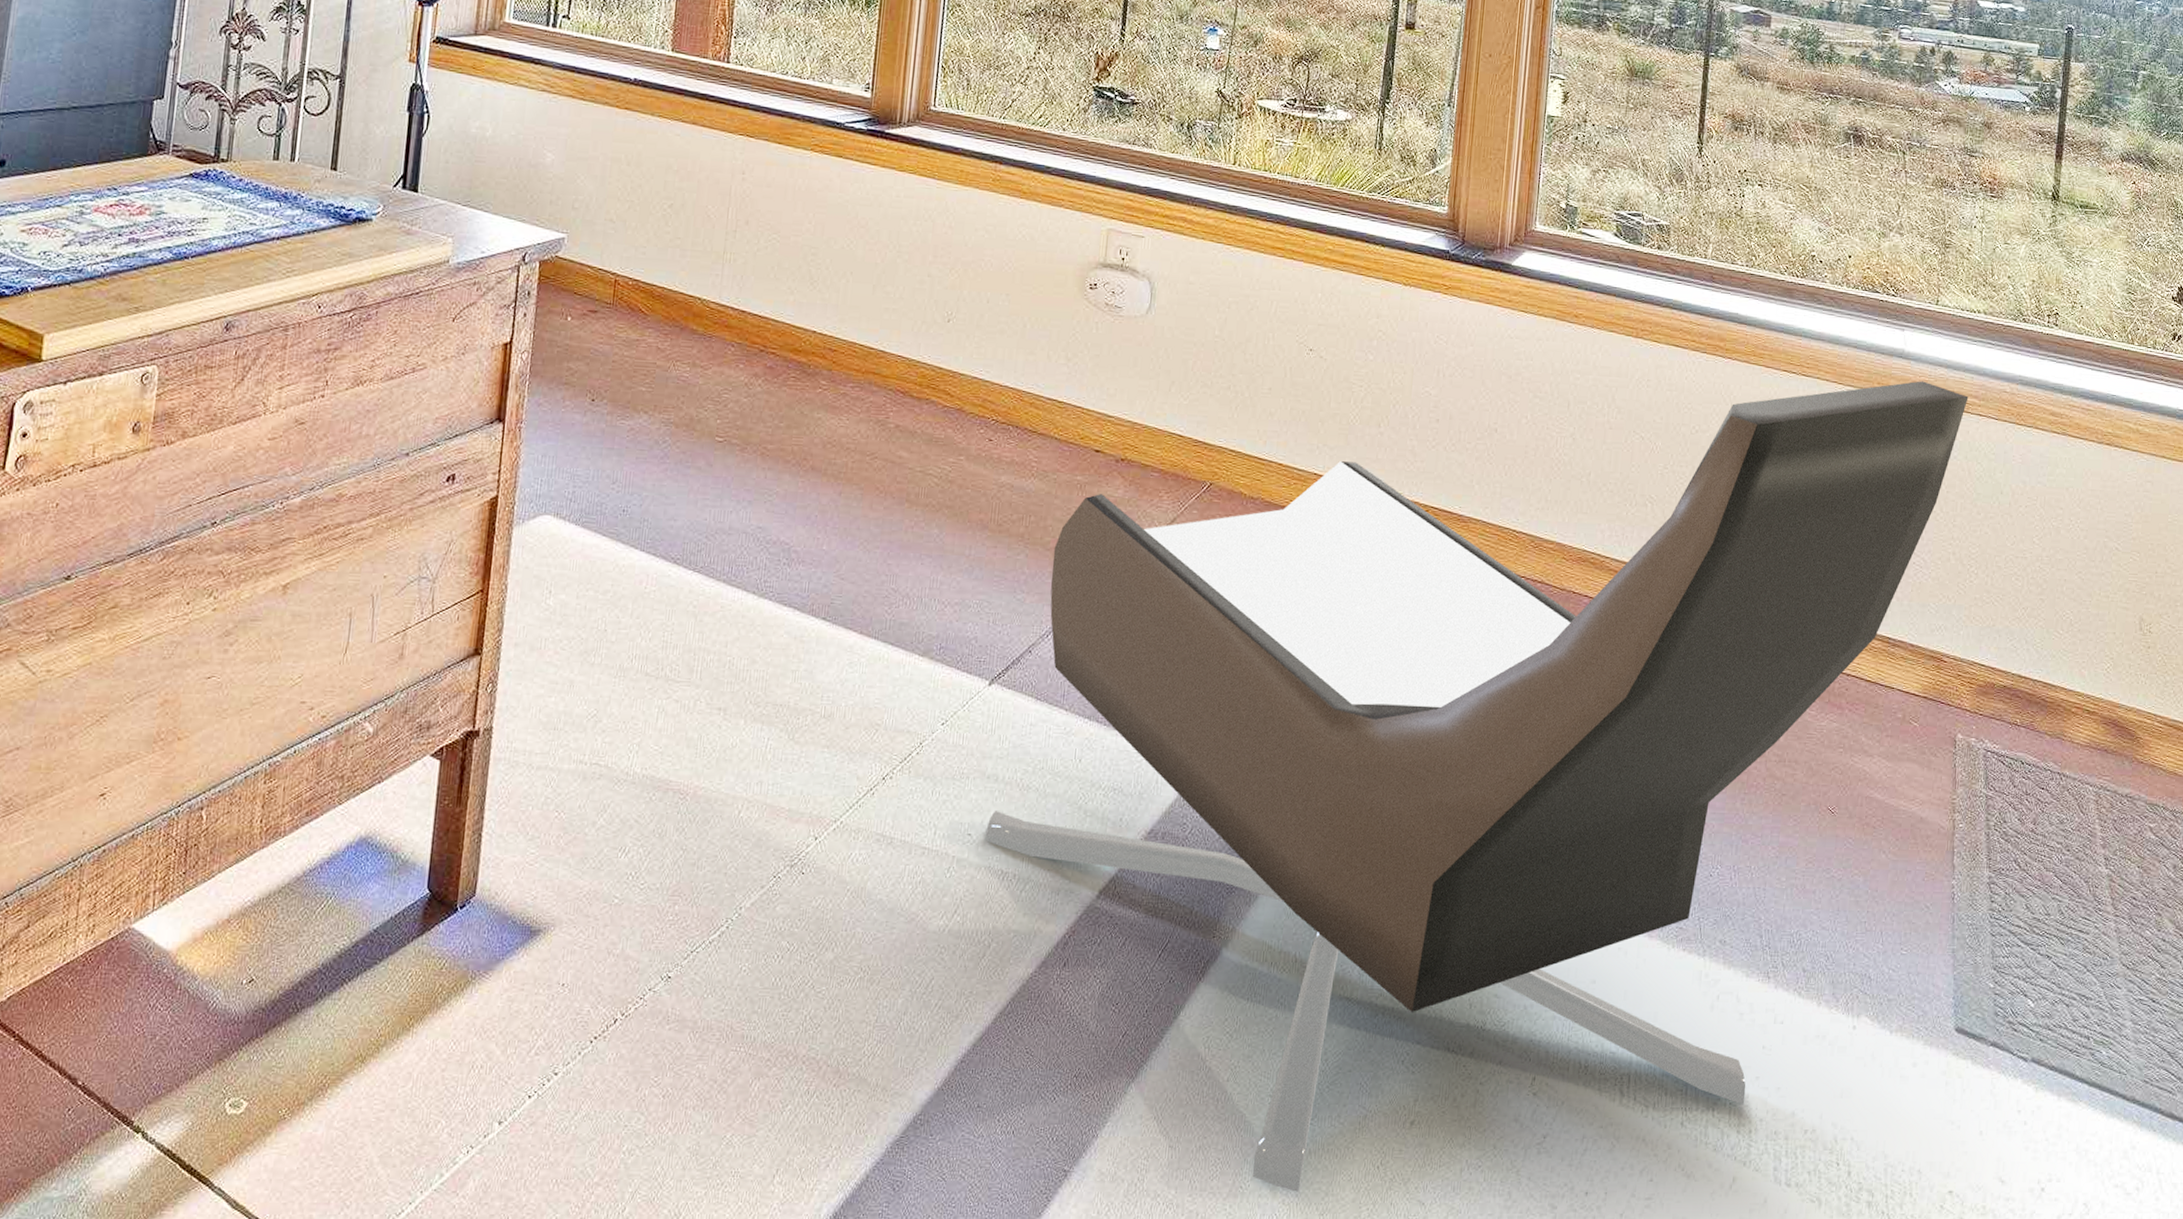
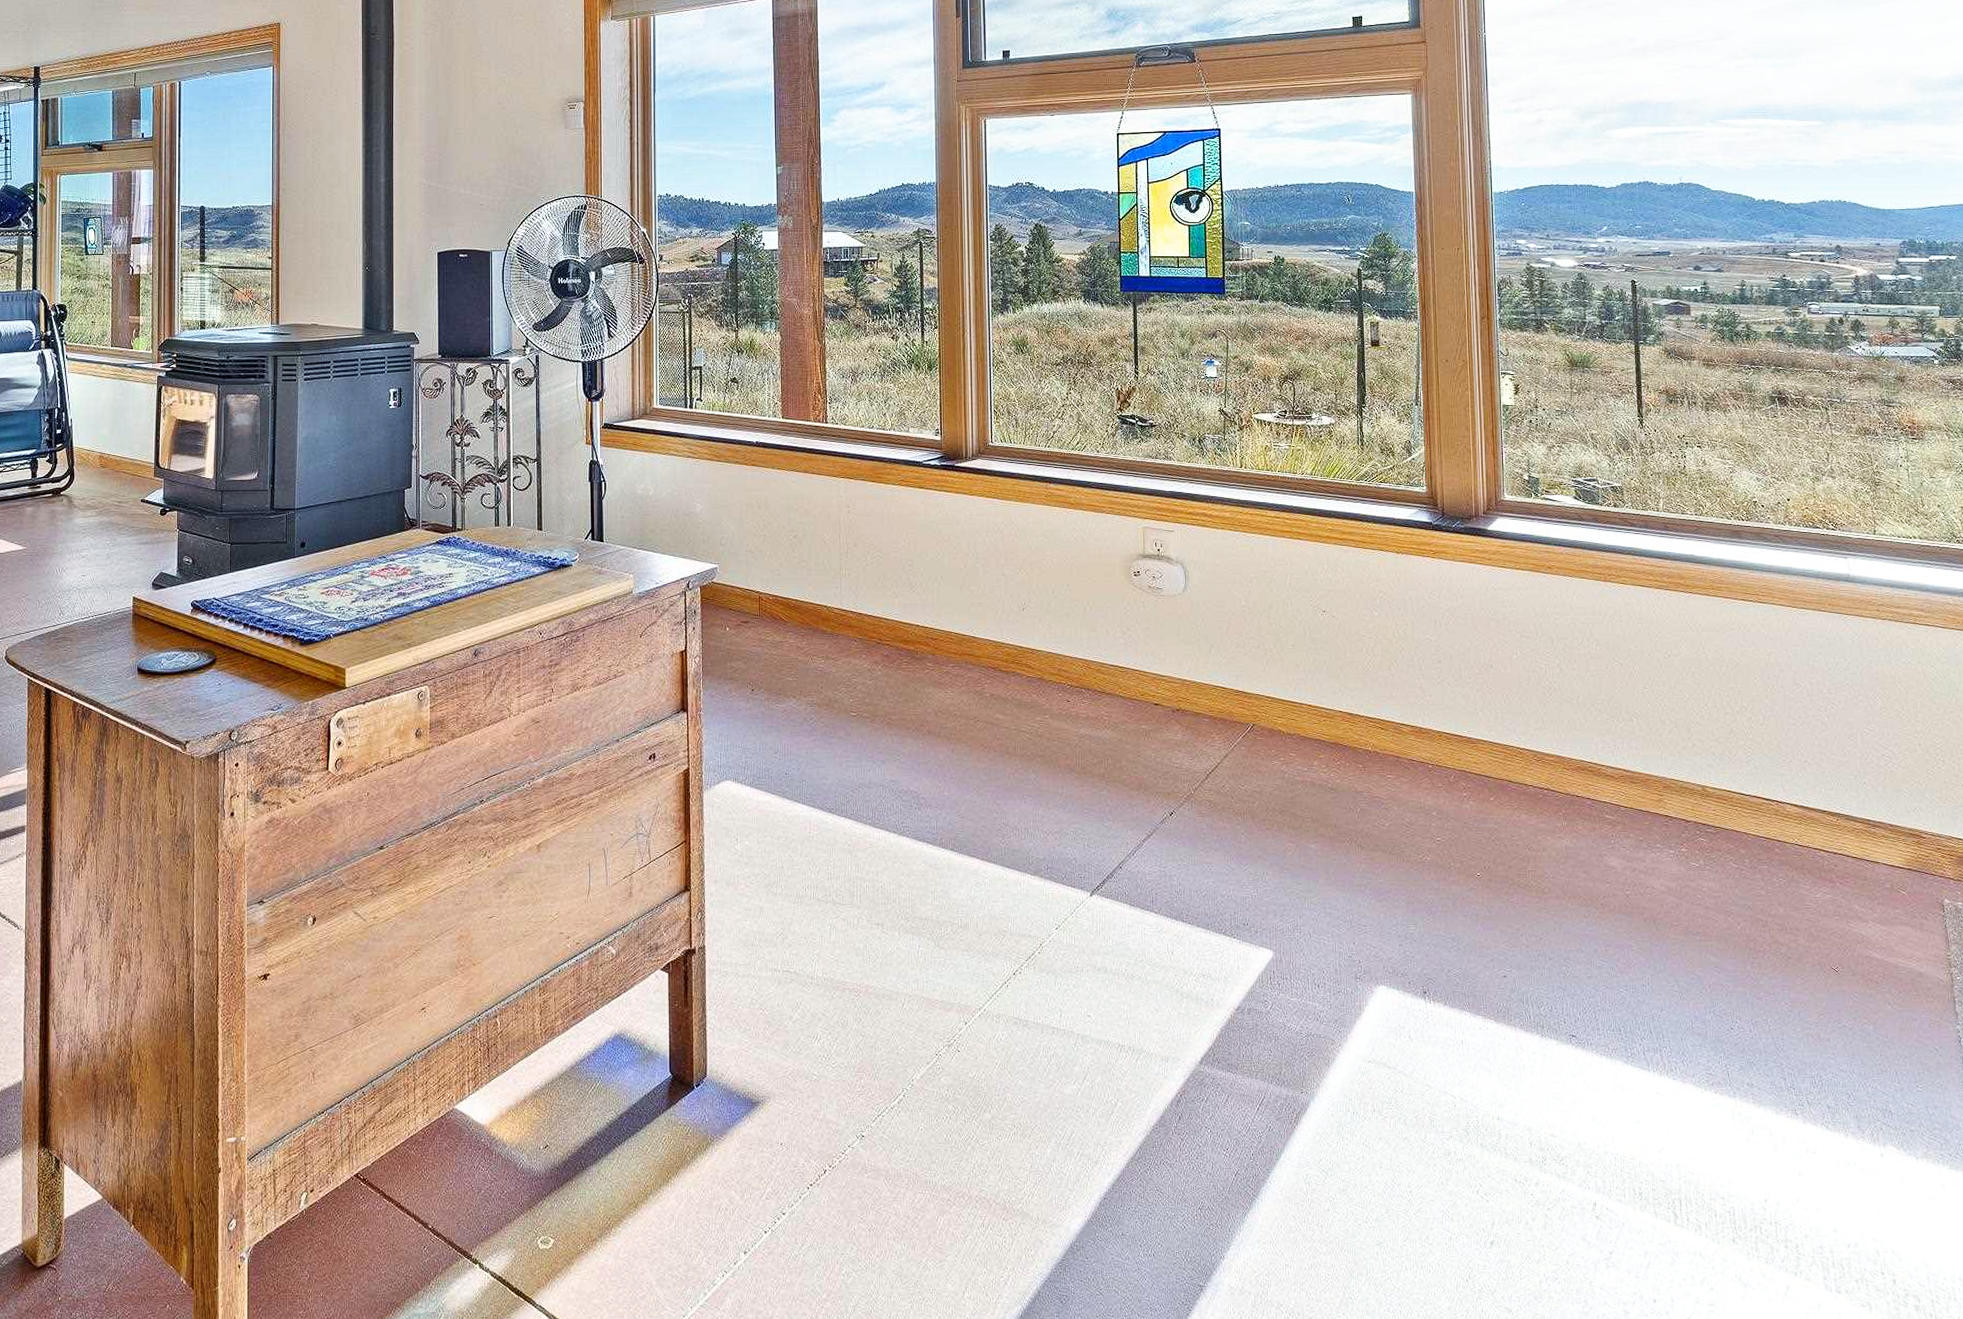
lounge chair: present [986,381,1969,1192] -> none [1102,600,1915,1302]

